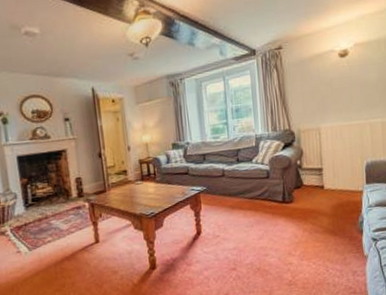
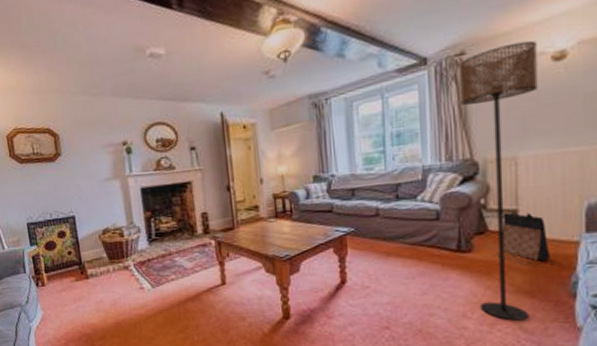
floor lamp: none [277,41,334,255] -> present [458,40,538,321]
bag: none [312,170,345,207] -> present [502,212,550,260]

